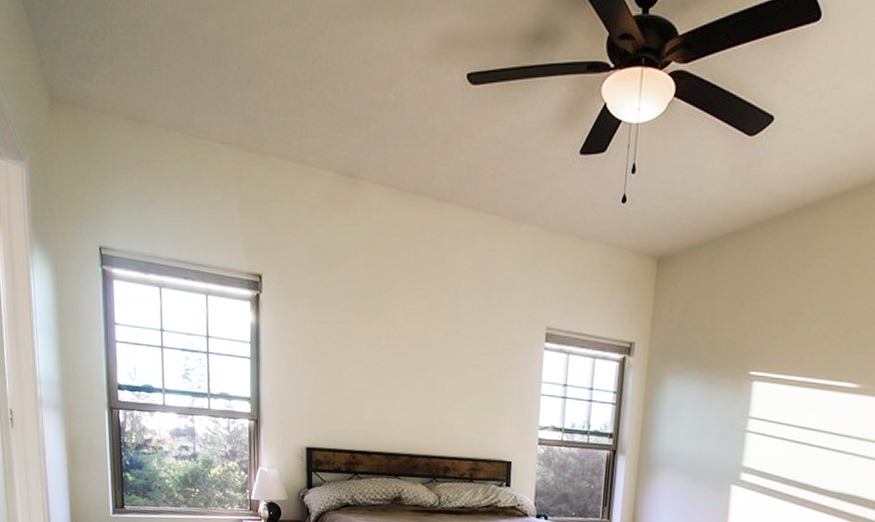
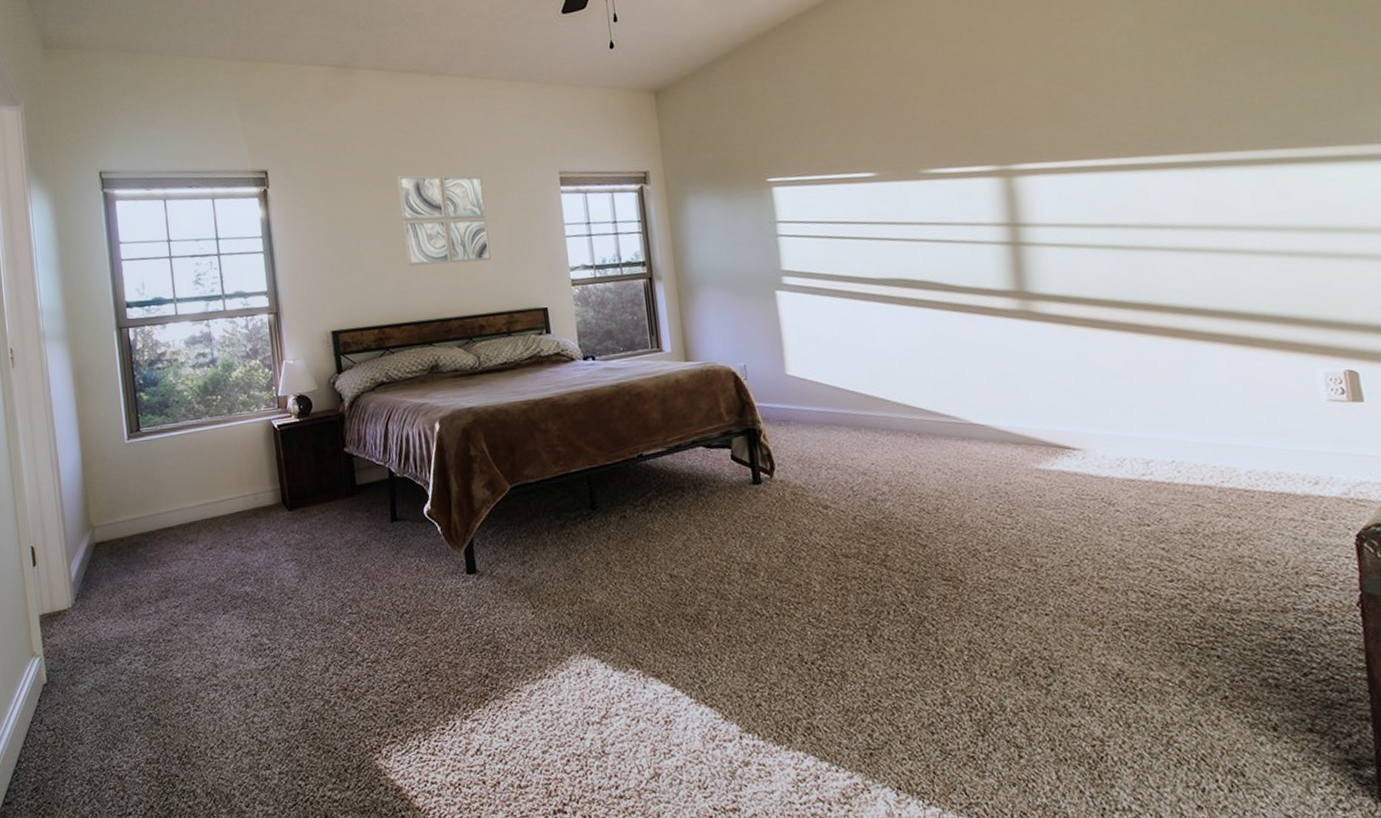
wall art: none [385,302,469,406] -> present [396,175,491,266]

